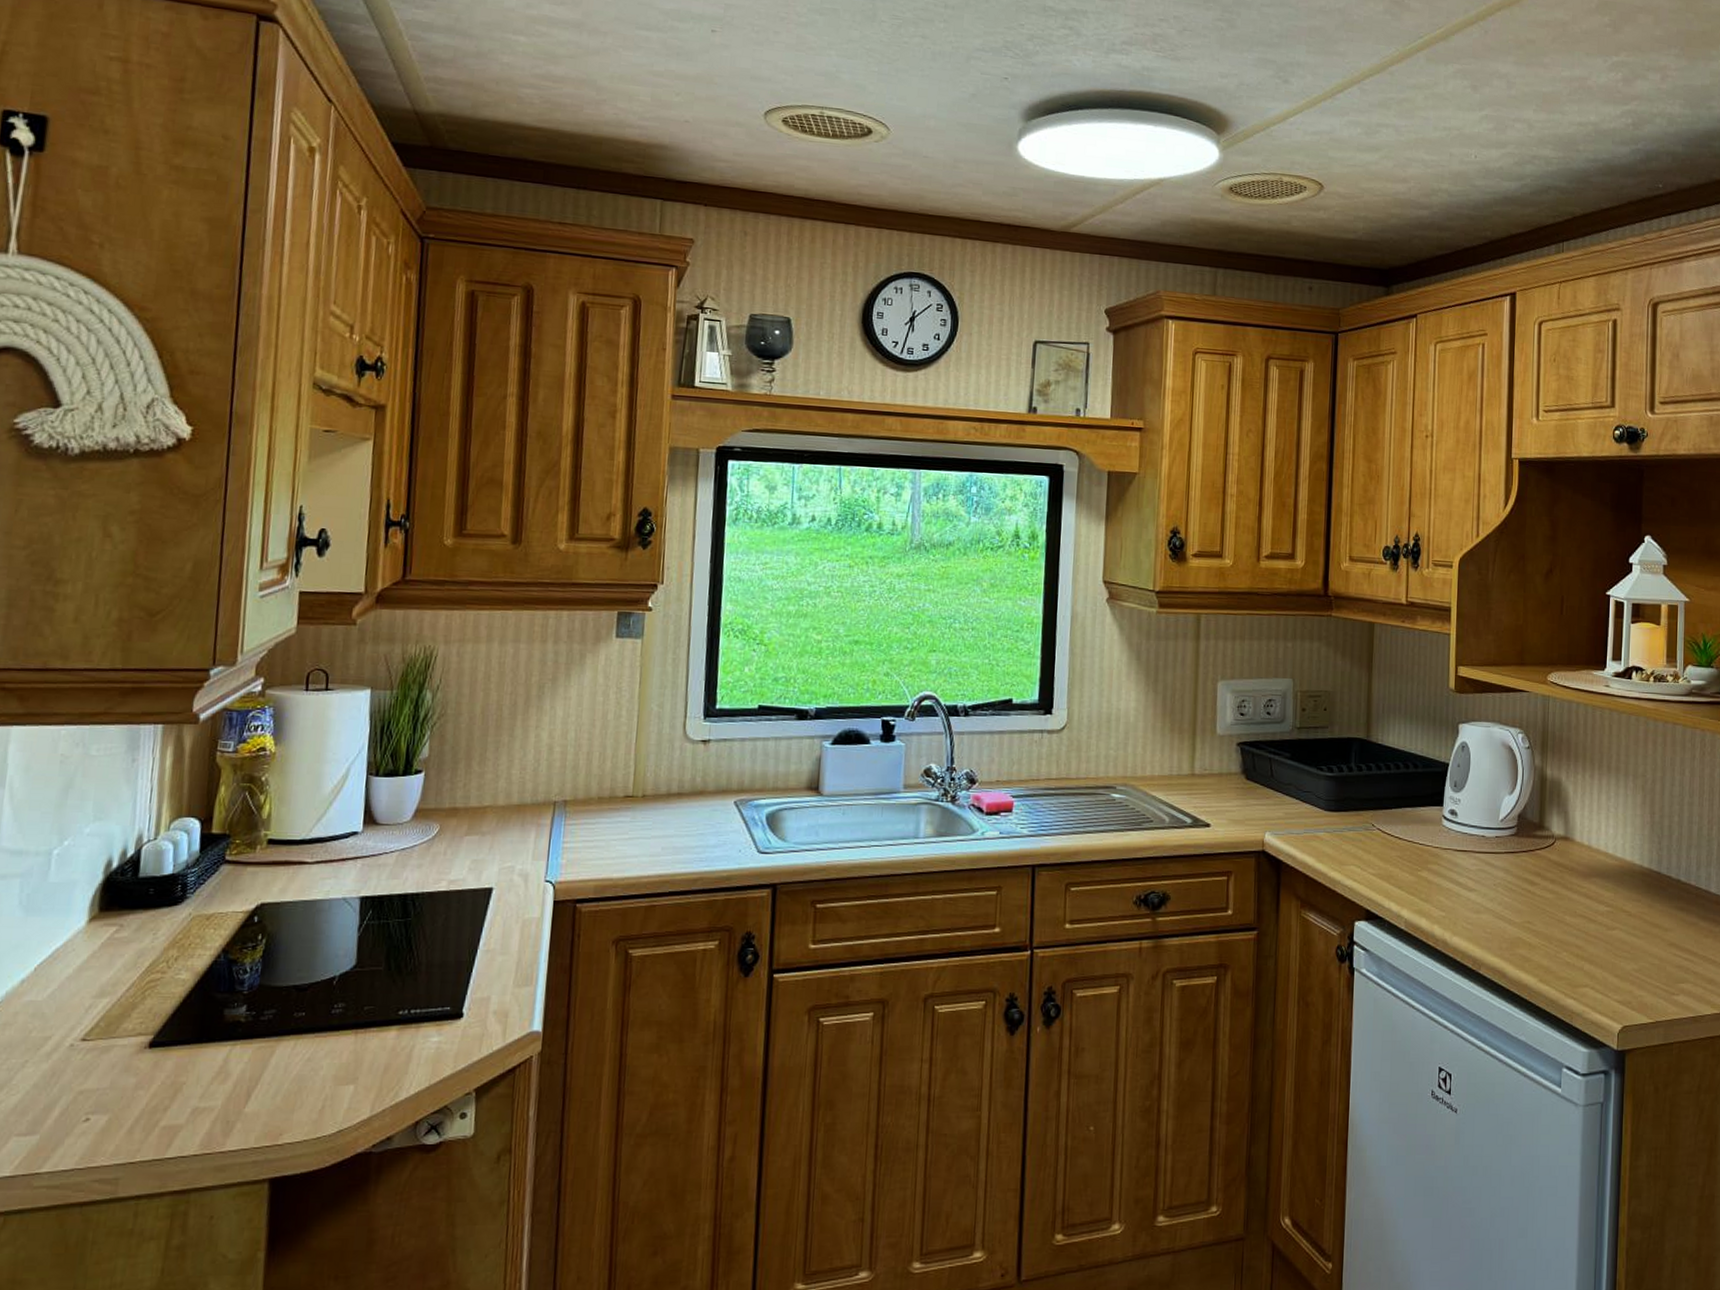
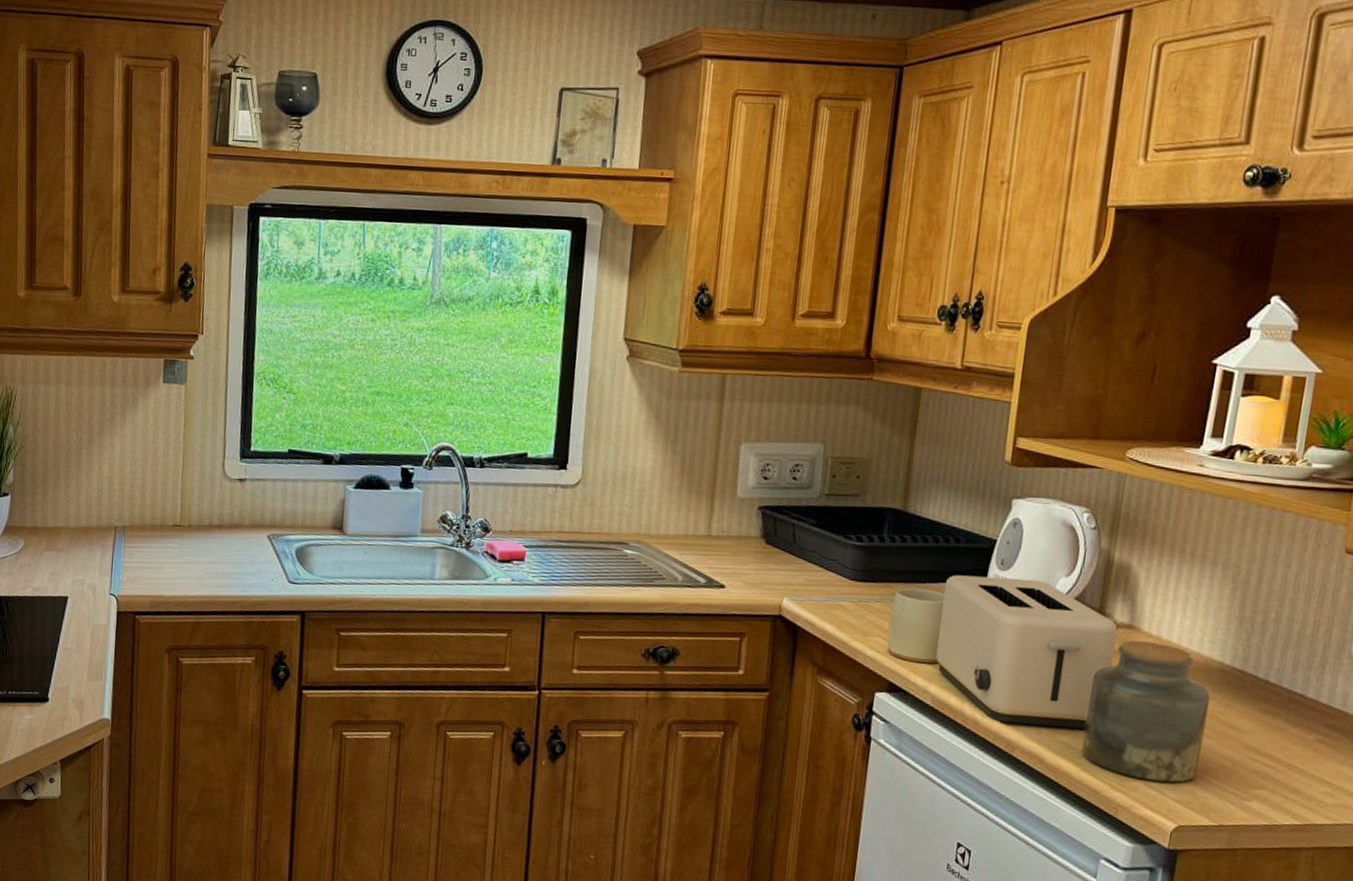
mug: none [1362,814,1410,889] -> present [887,587,946,664]
toaster: none [1406,799,1556,941] -> present [936,575,1118,728]
jar: none [1536,851,1636,985] -> present [1081,640,1210,783]

